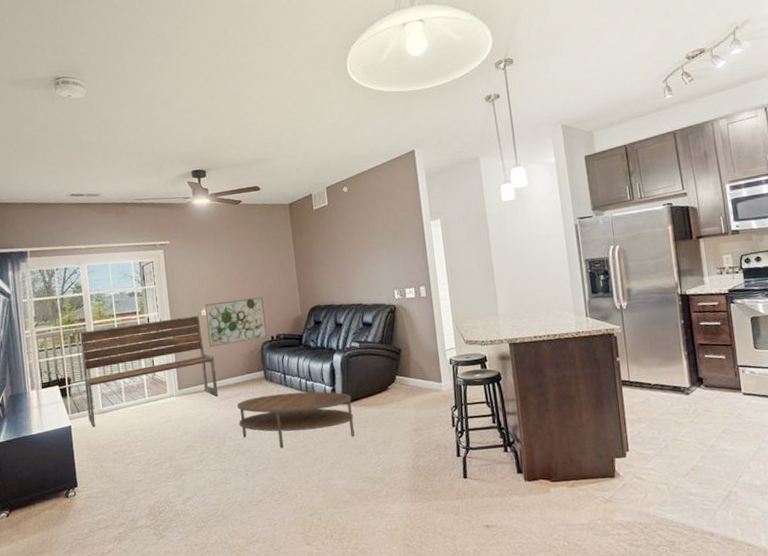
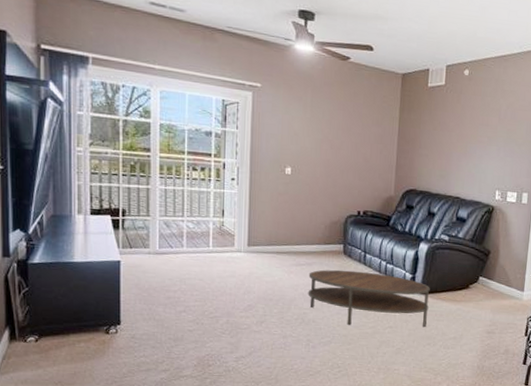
bench: present [80,315,219,428] -> none [142,162,293,267]
wall art: present [204,297,268,348] -> none [288,161,357,211]

